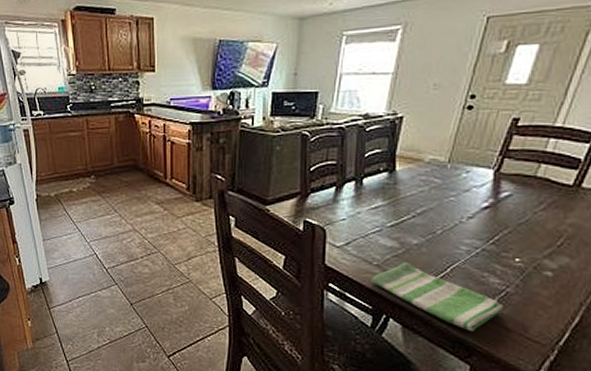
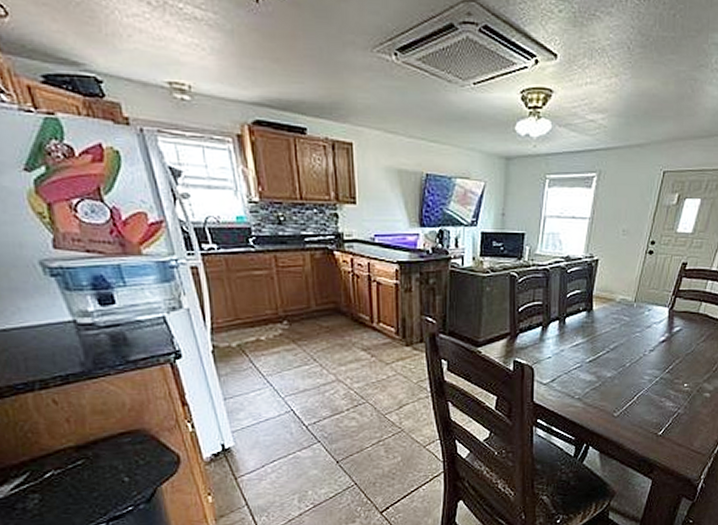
dish towel: present [370,262,504,331] -> none [573,394,676,450]

